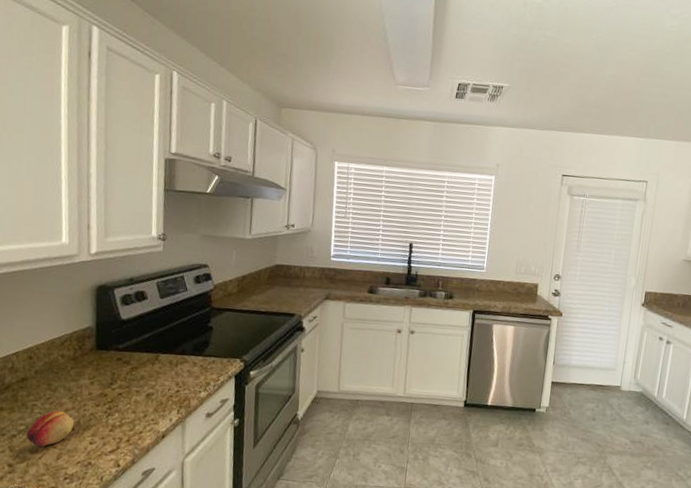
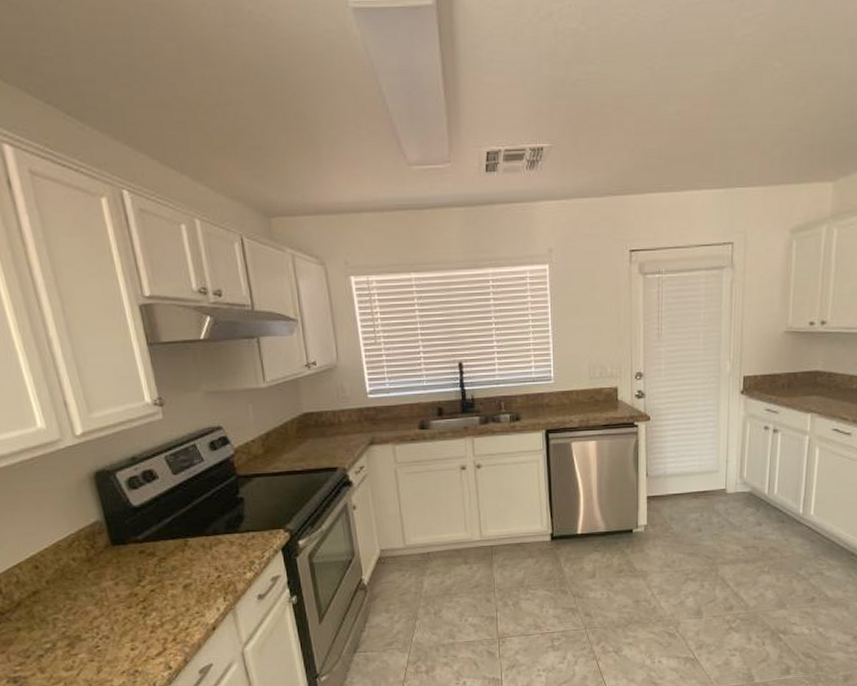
fruit: present [26,410,74,447] -> none [54,620,108,663]

